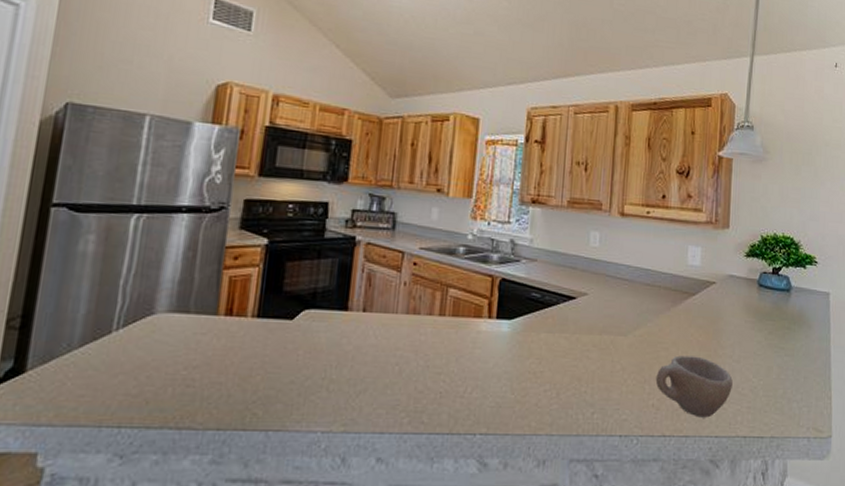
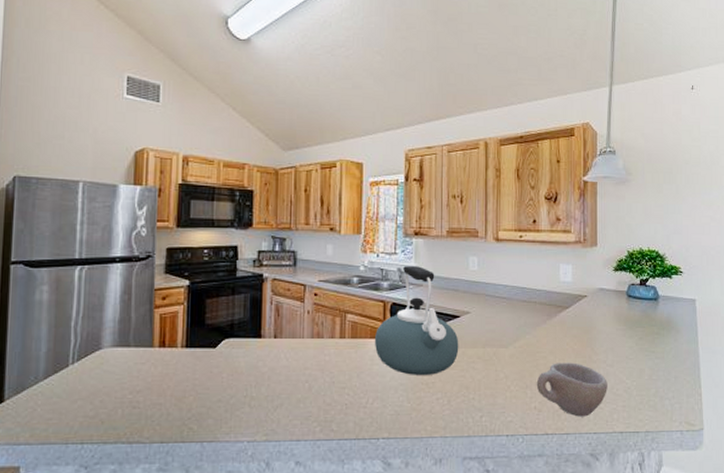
kettle: none [478,237,574,363] -> present [374,266,459,375]

